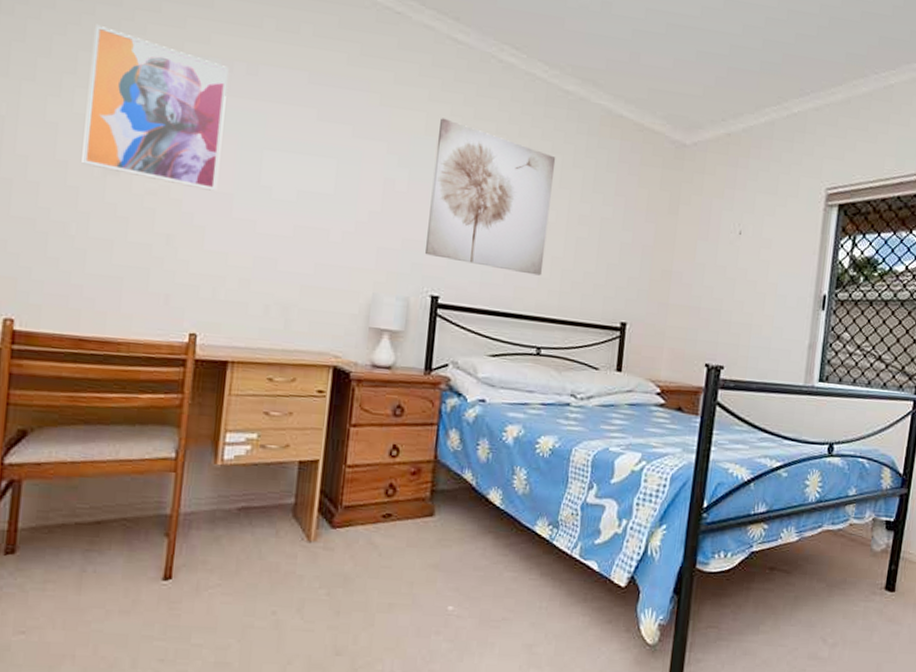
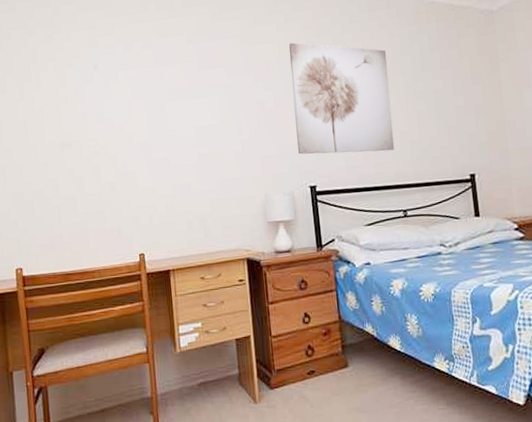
wall art: present [82,24,229,191] -> none [38,42,138,145]

